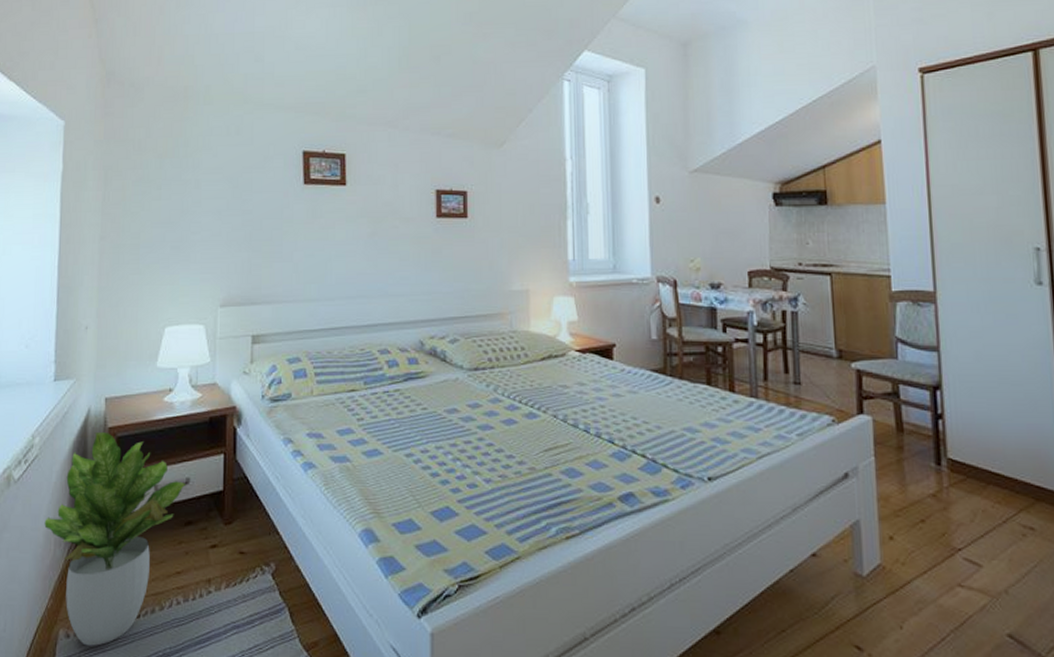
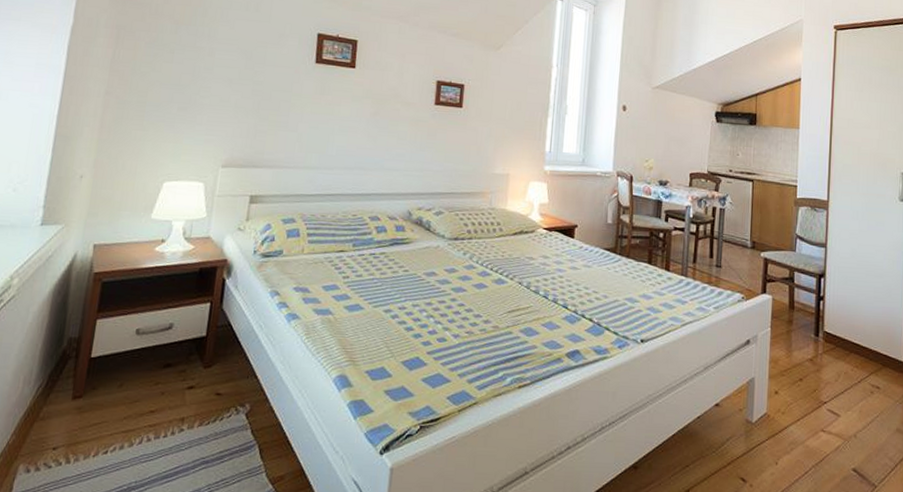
potted plant: present [44,431,187,646] -> none [14,276,170,481]

